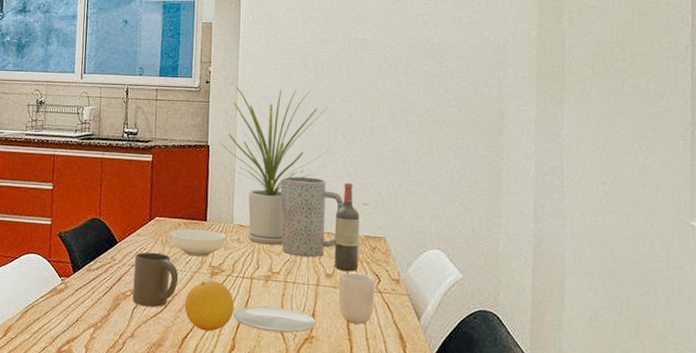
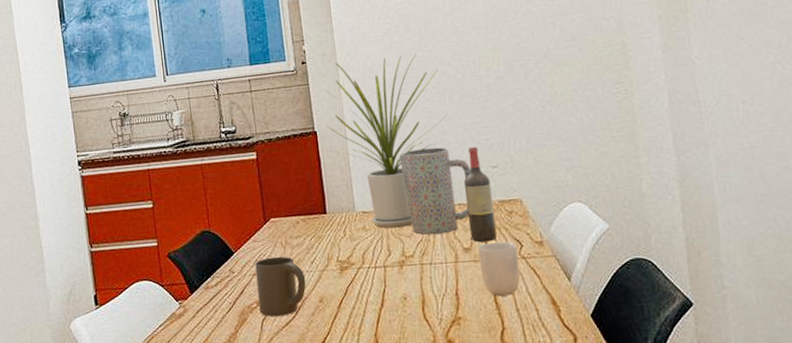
bowl: present [170,229,227,257] -> none [289,223,351,254]
fruit: present [184,280,234,332] -> none [316,276,371,332]
plate: present [232,305,316,333] -> none [370,292,462,321]

